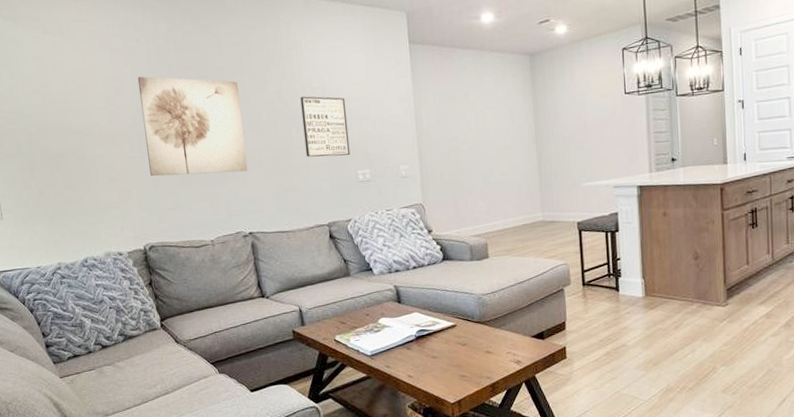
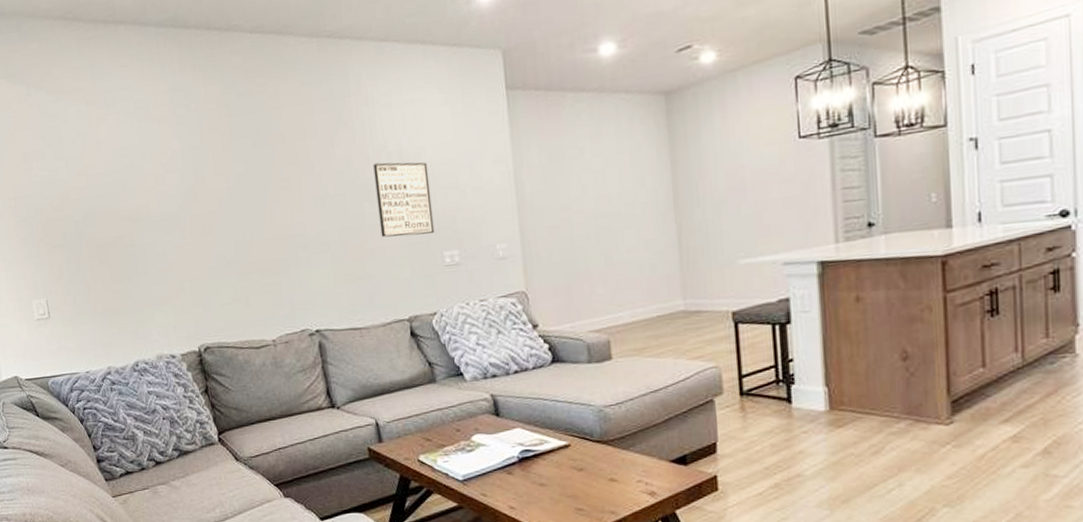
wall art: present [137,76,248,176] -> none [188,149,314,266]

